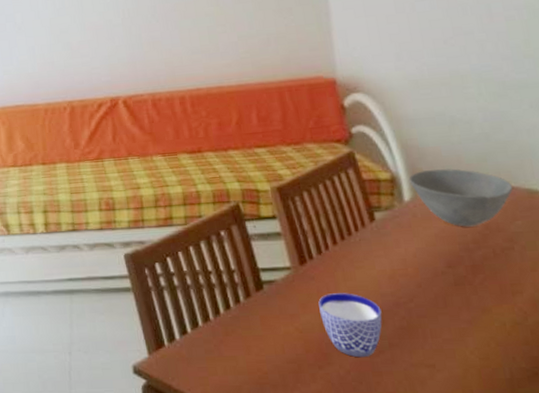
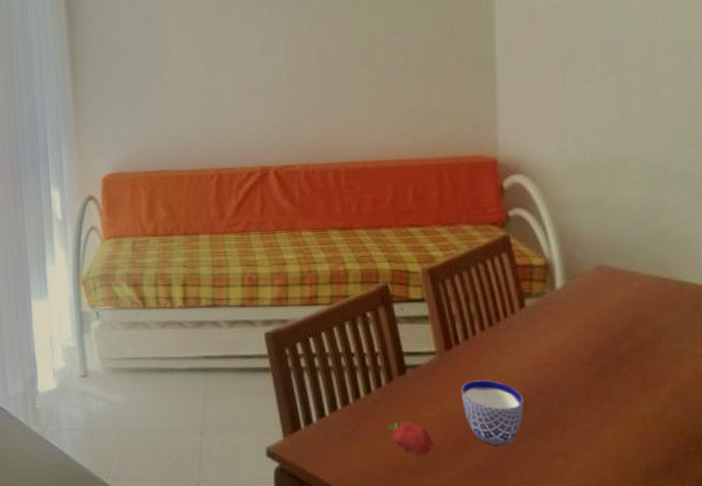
fruit: none [248,334,295,369] -> present [387,419,433,456]
bowl: present [408,168,513,227] -> none [562,257,665,317]

